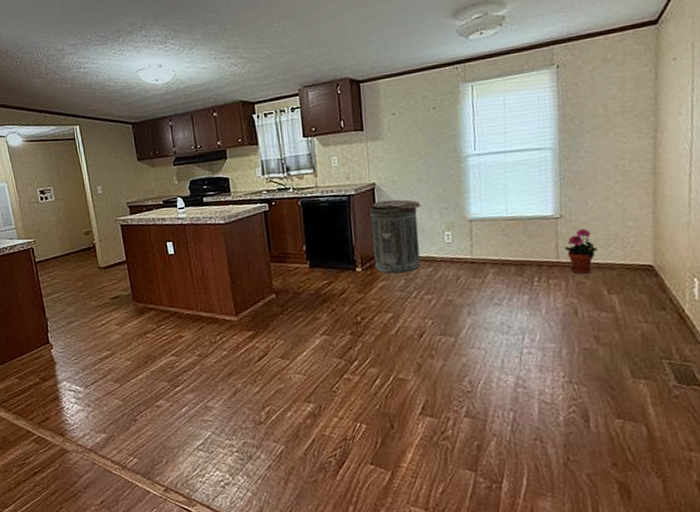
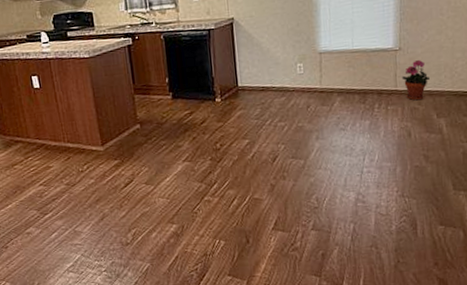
trash can: present [369,199,421,273] -> none [228,33,276,103]

